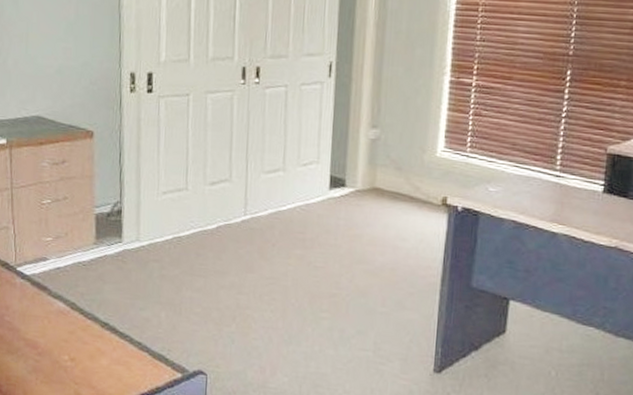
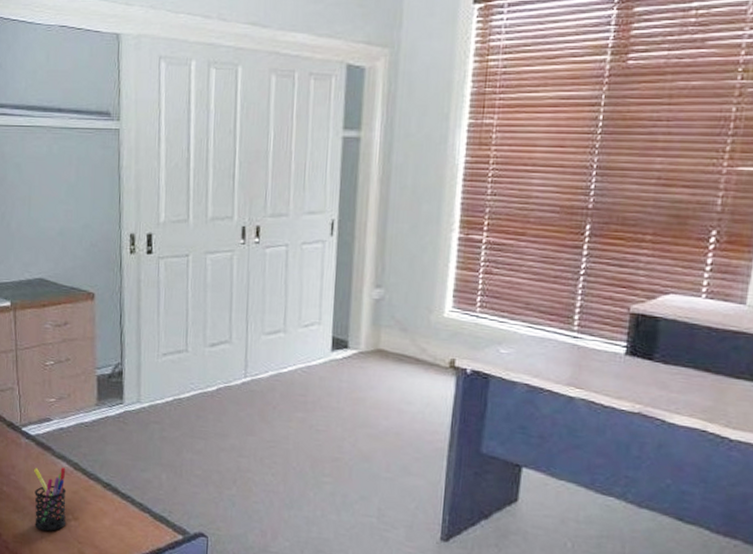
pen holder: none [28,307,63,373] -> present [33,467,67,531]

